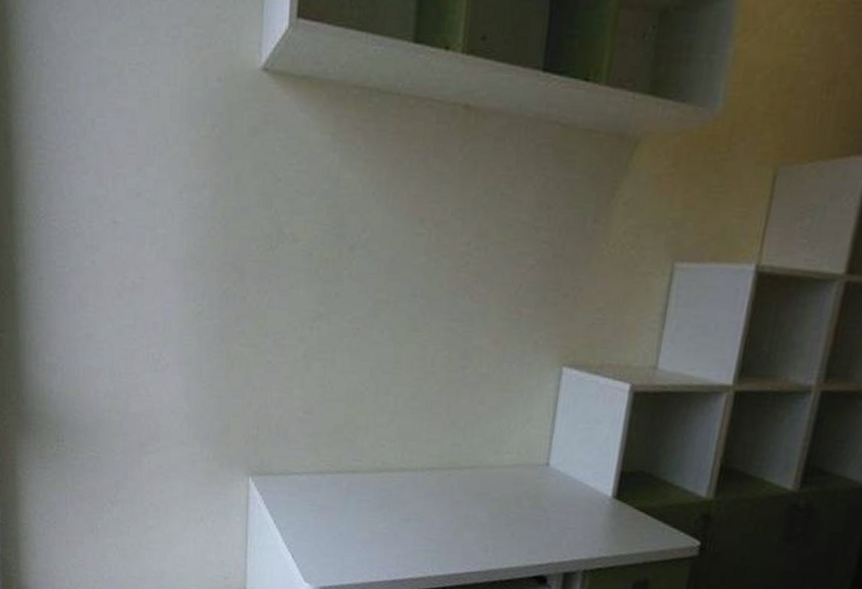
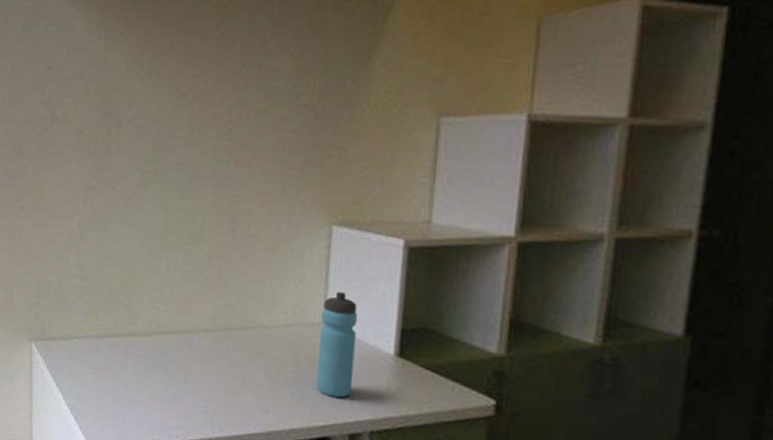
water bottle: none [536,433,581,538] -> present [317,291,358,398]

